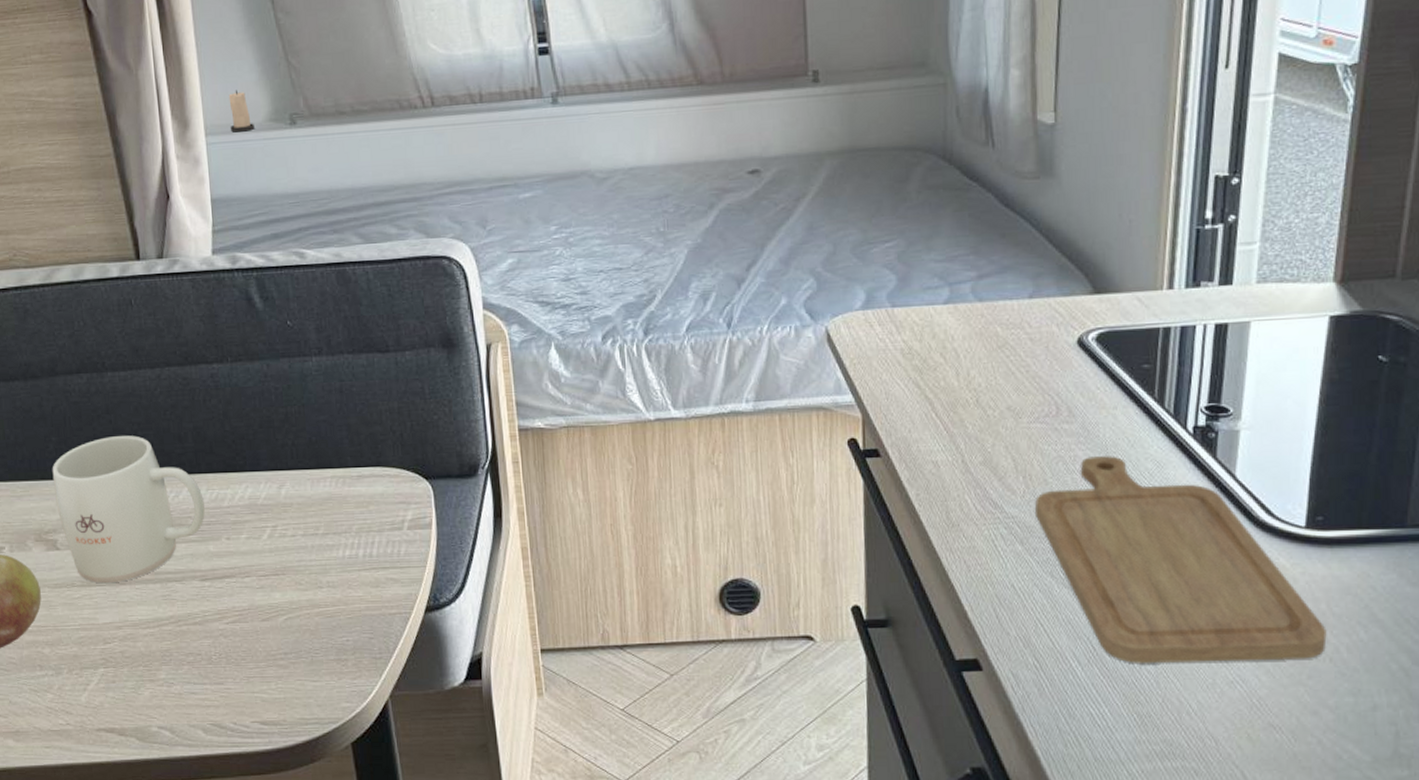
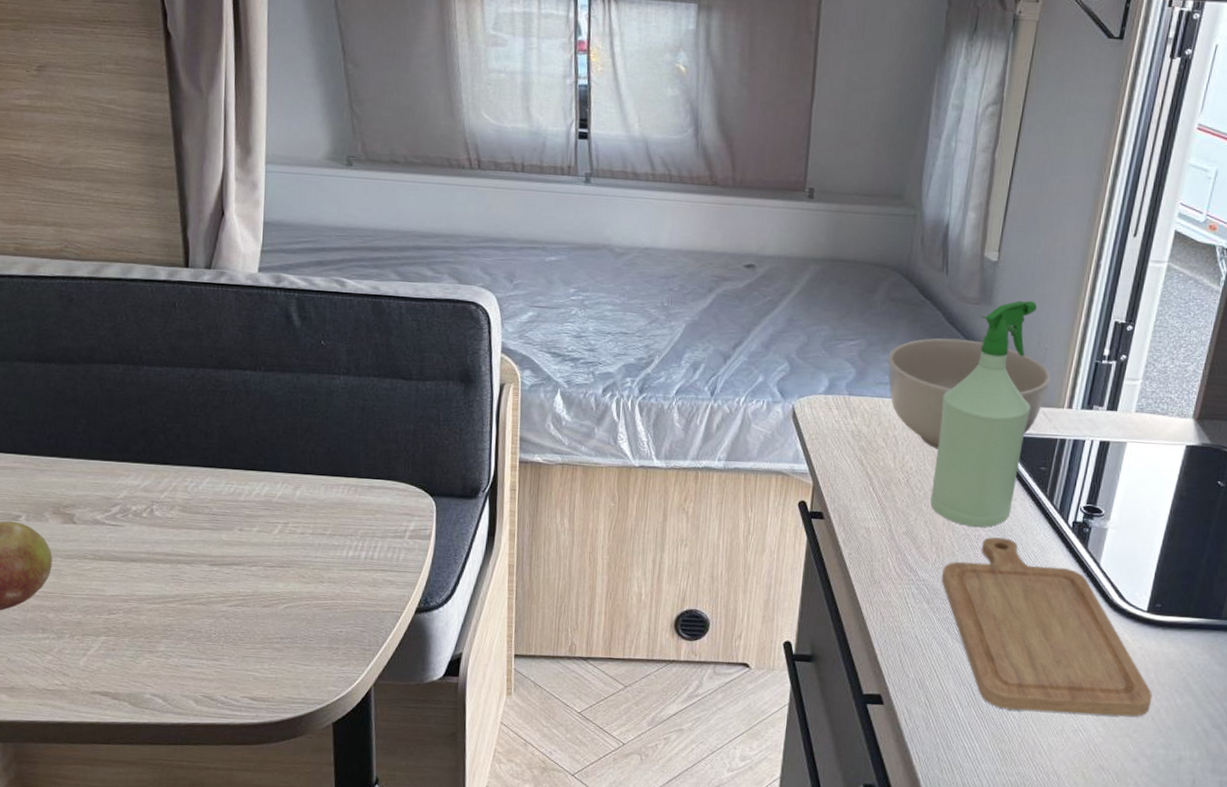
mug: present [52,435,205,584] -> none [77,425,222,560]
candle: present [228,90,255,133] -> none [291,127,313,166]
bowl: none [933,222,1141,358] -> present [888,338,1051,449]
spray bottle: none [1008,165,1121,447] -> present [930,300,1037,528]

